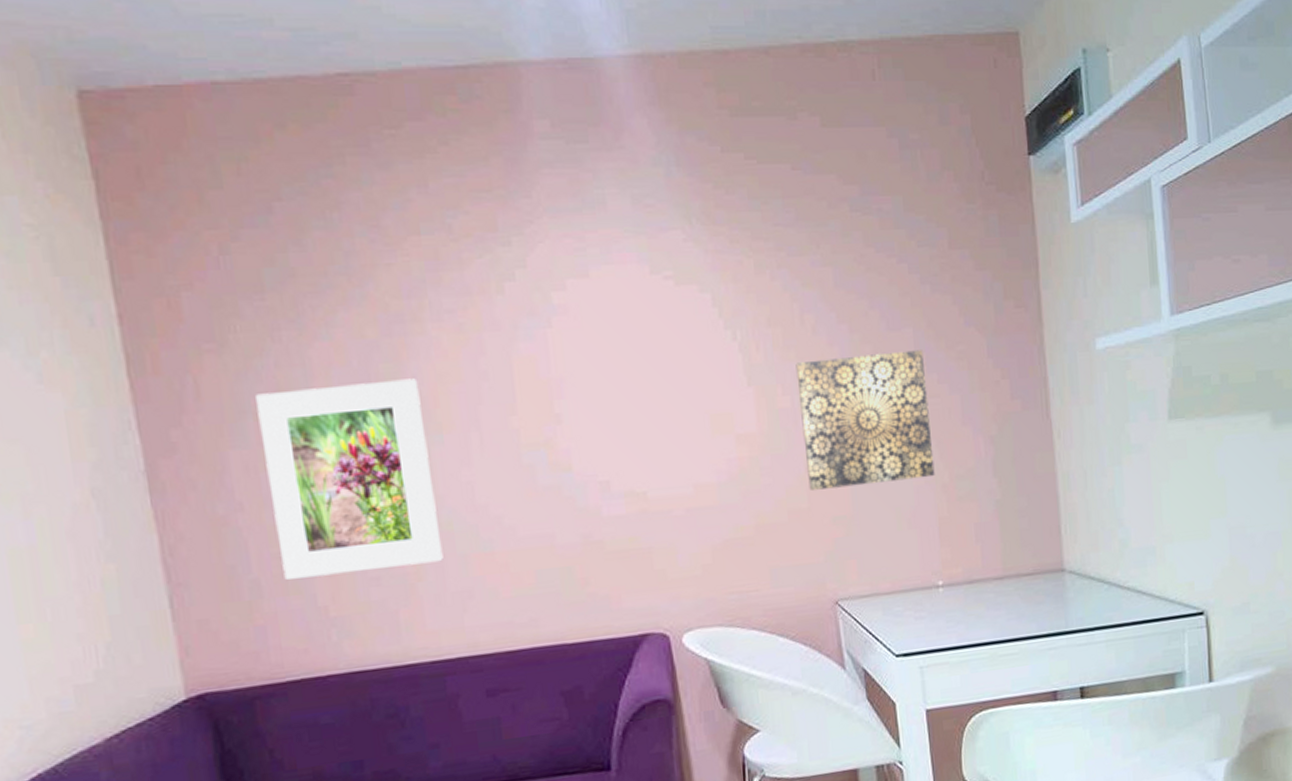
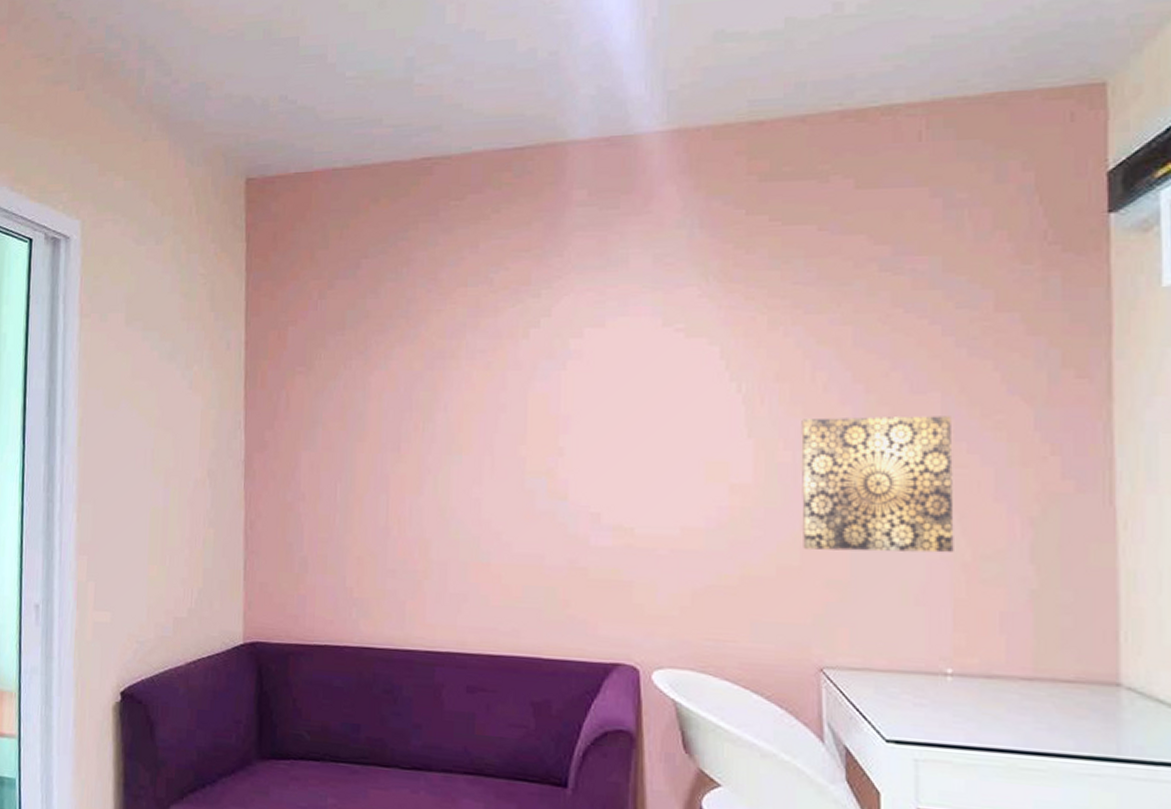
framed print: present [255,378,444,580] -> none [325,406,448,565]

